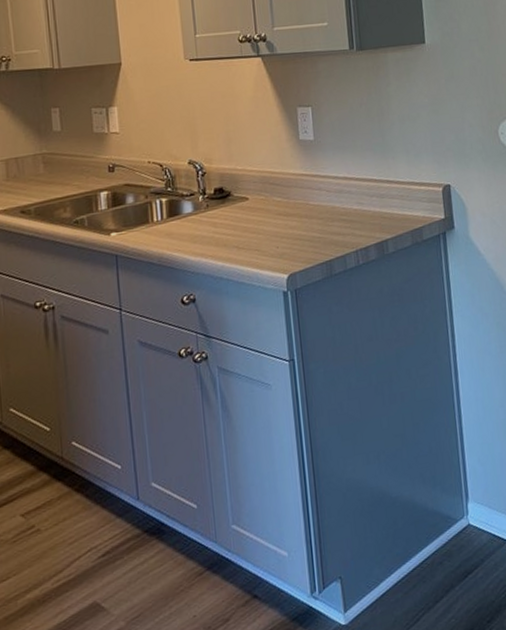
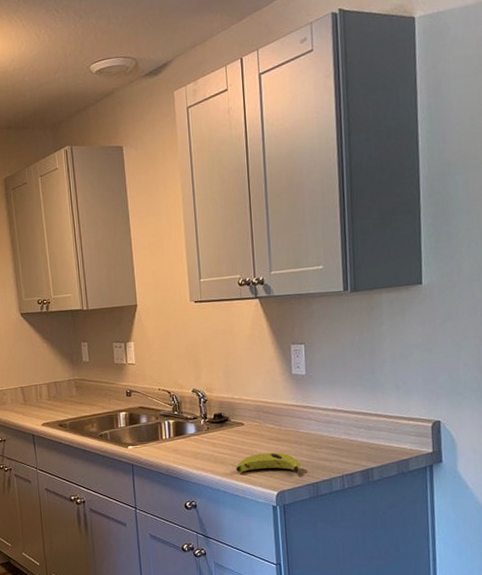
banana: none [240,229,312,255] -> present [235,452,300,474]

